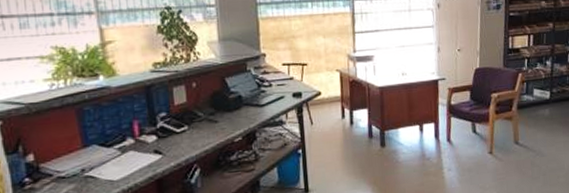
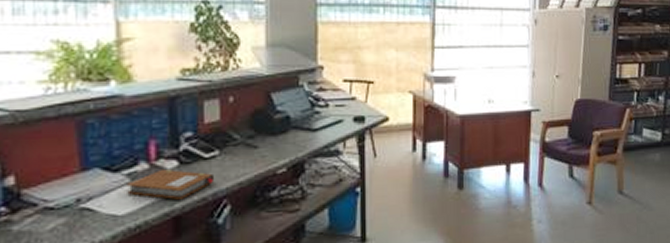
notebook: none [119,143,186,166] -> present [127,169,215,200]

